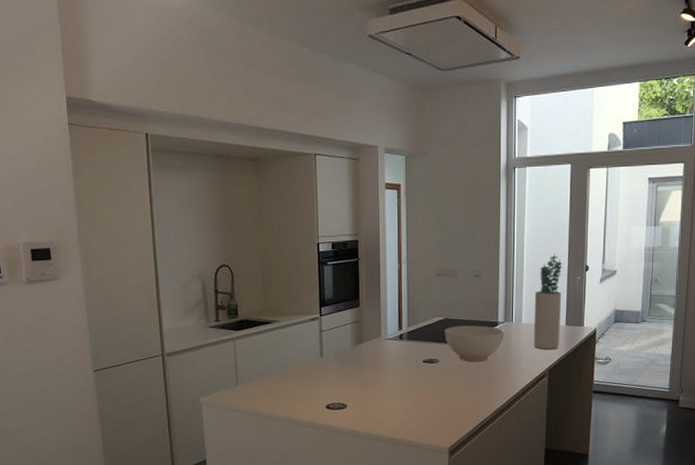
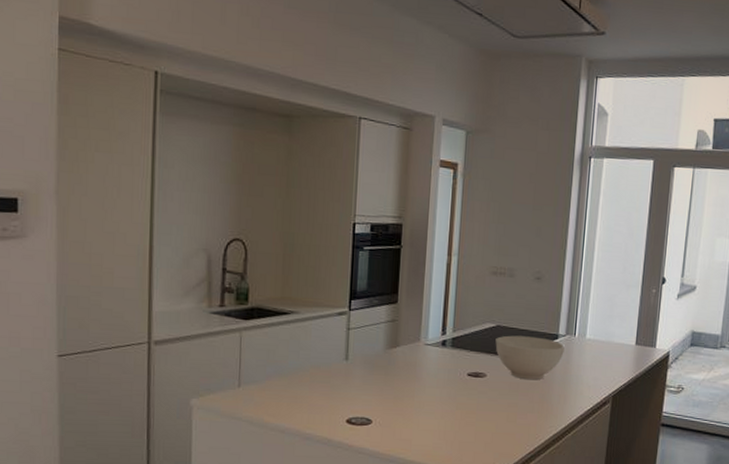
vase: present [534,253,563,350] -> none [597,260,637,372]

